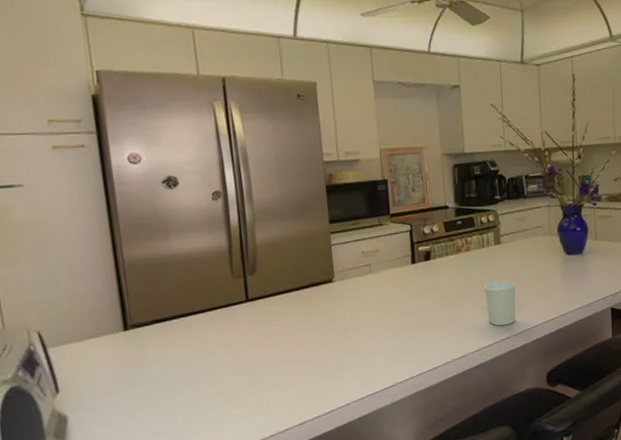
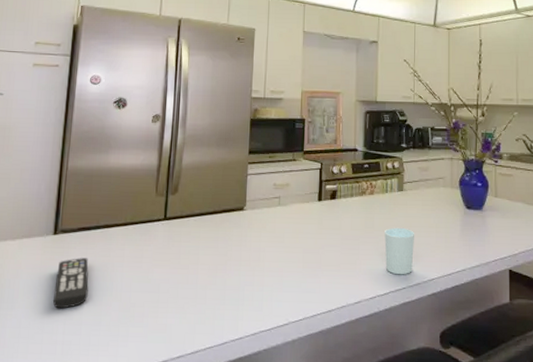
remote control: none [137,350,177,403] -> present [53,258,89,309]

